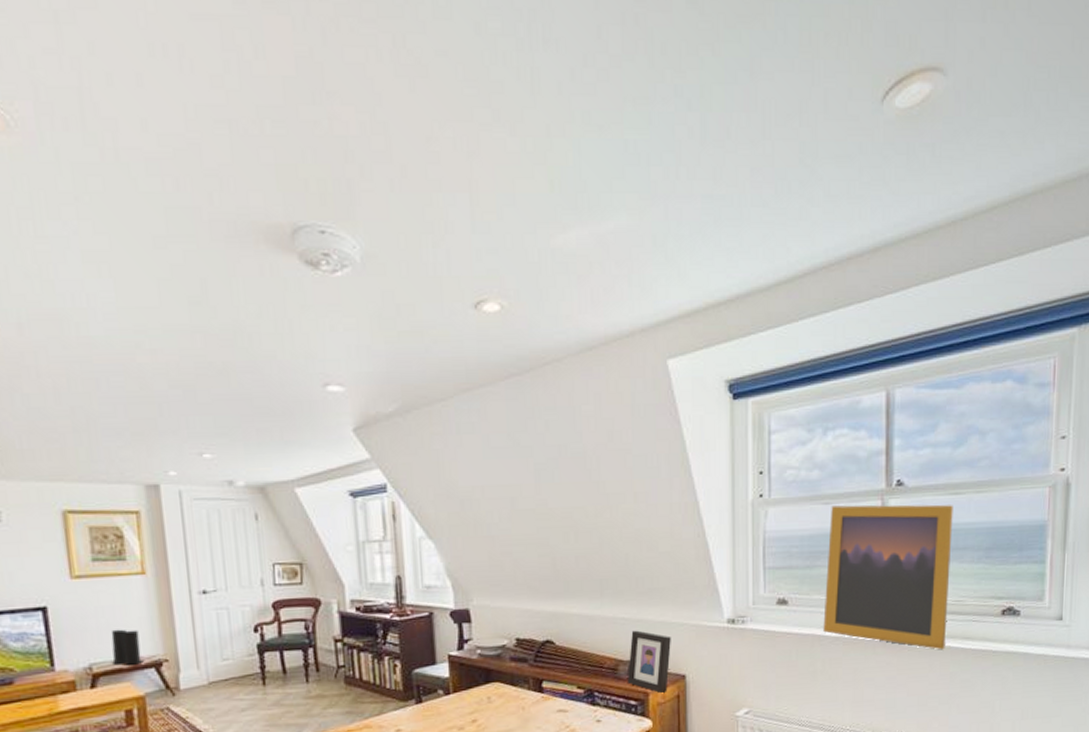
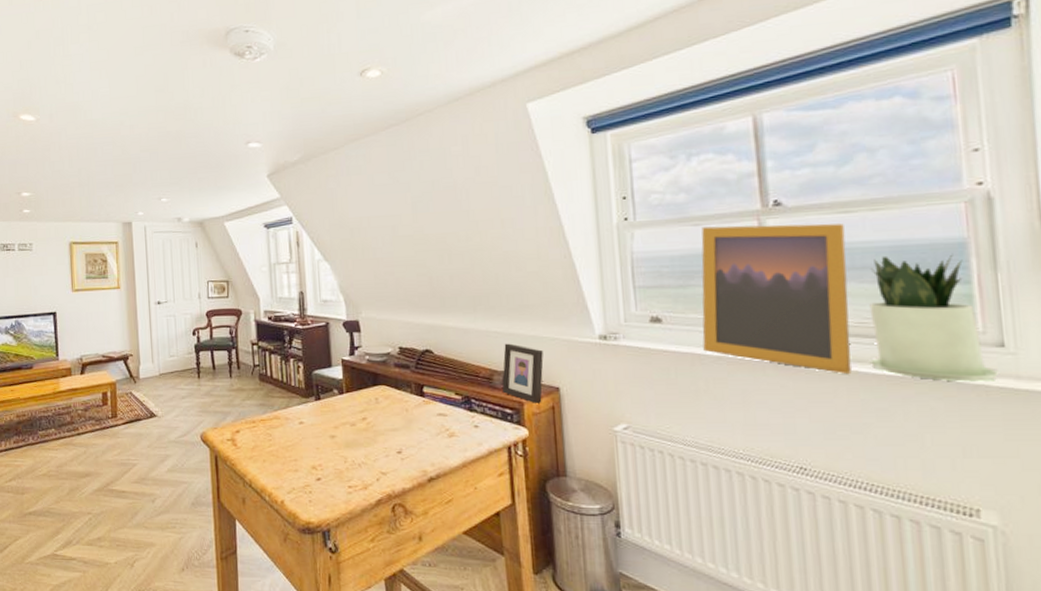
speaker: present [111,629,144,667] -> none [95,330,116,359]
planter: none [960,535,1056,653] -> present [869,254,1000,382]

